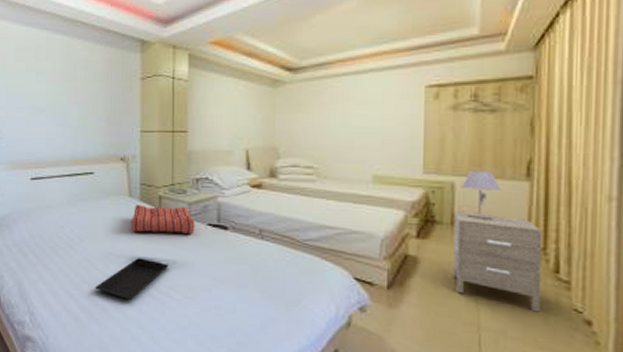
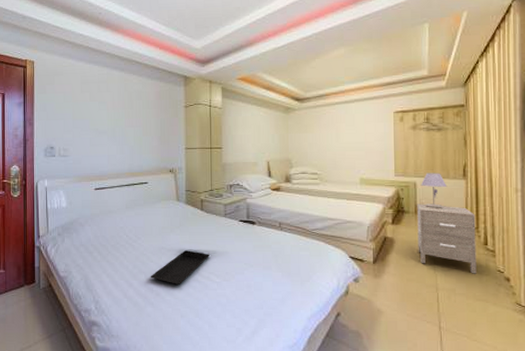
seat cushion: present [130,204,195,234] -> none [178,207,230,229]

